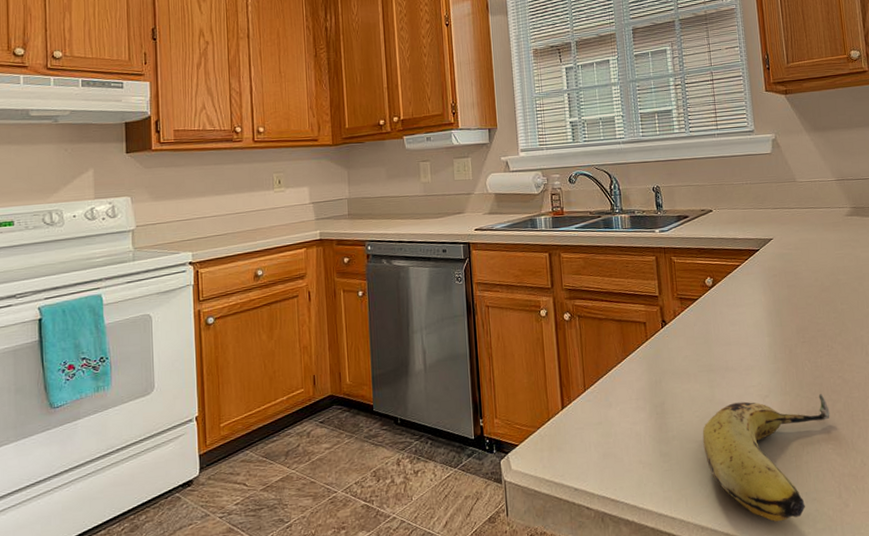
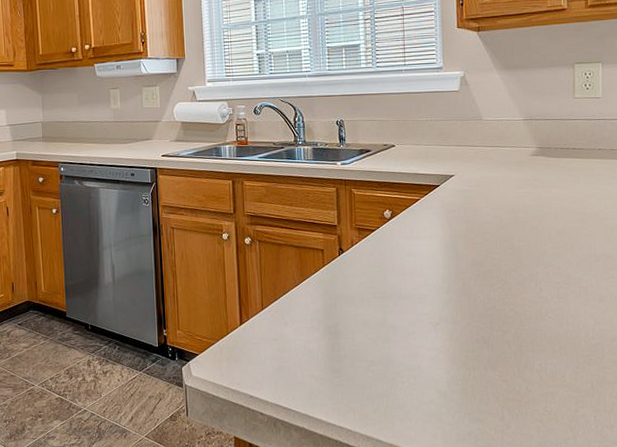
fruit: present [702,394,830,522] -> none [373,324,499,437]

